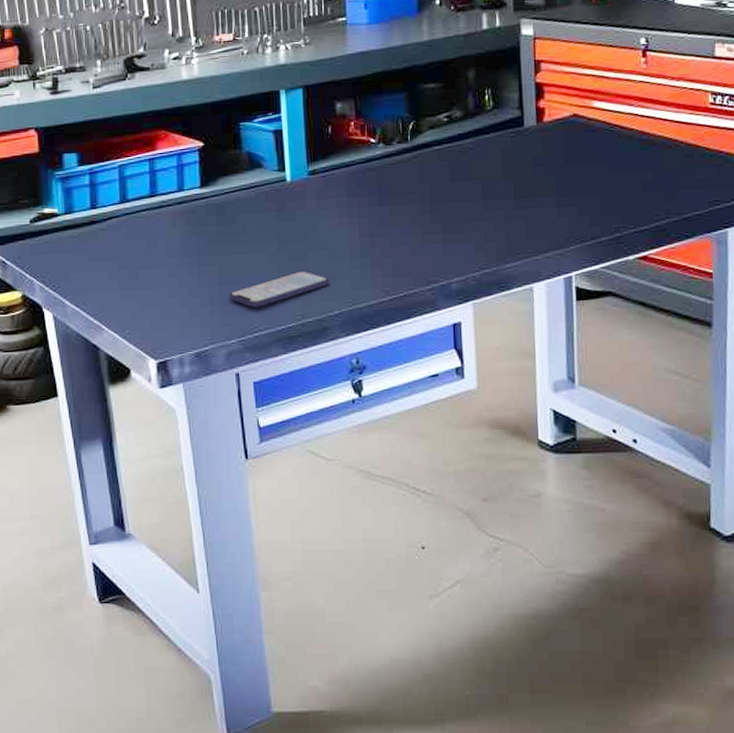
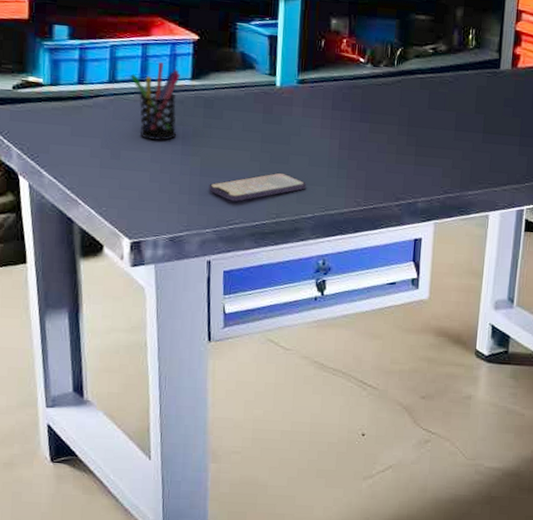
pen holder: none [140,174,192,255] -> present [130,61,181,140]

